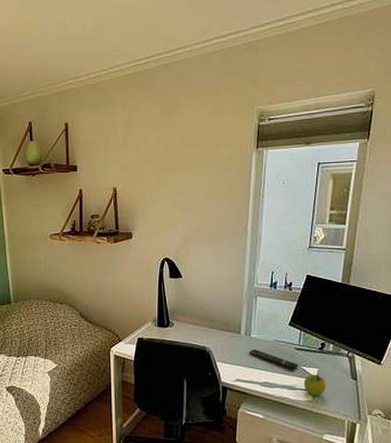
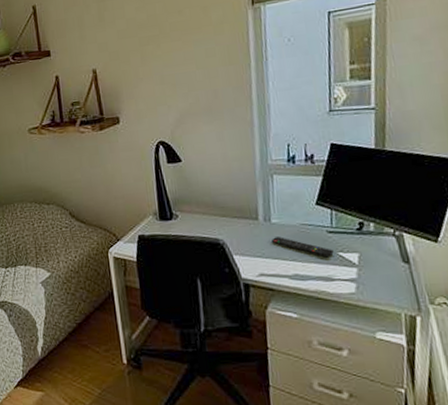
fruit: present [303,374,327,397] -> none [342,260,373,287]

